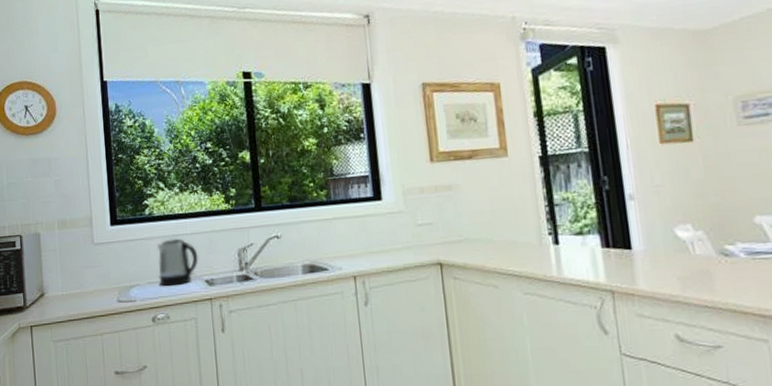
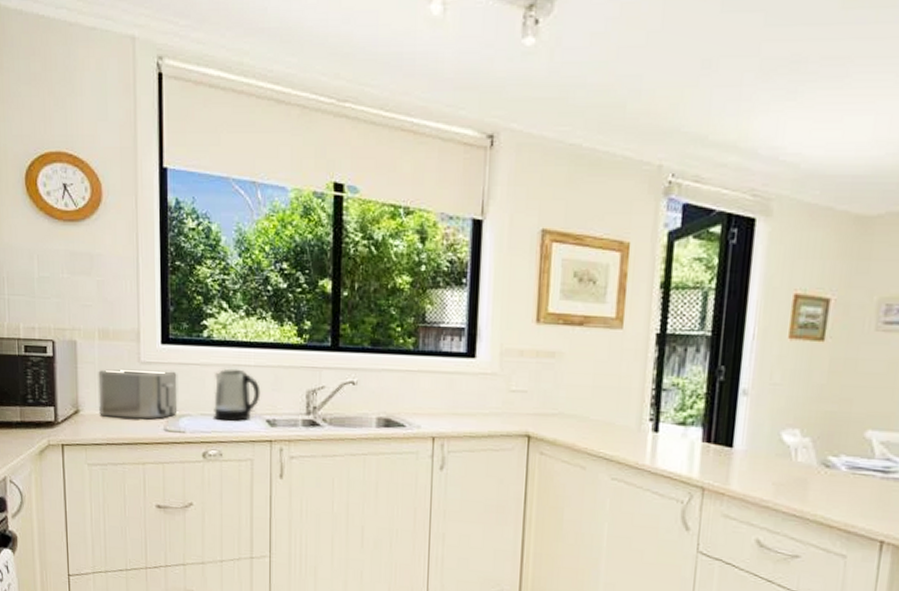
toaster: none [59,249,127,298] -> present [98,370,176,421]

